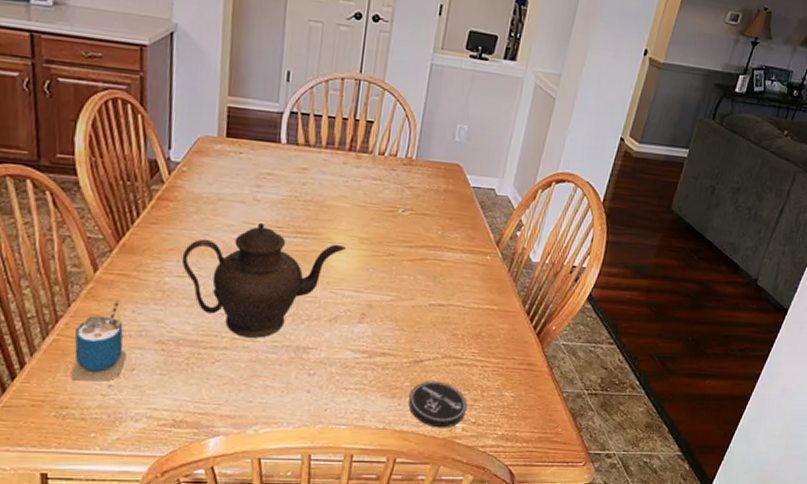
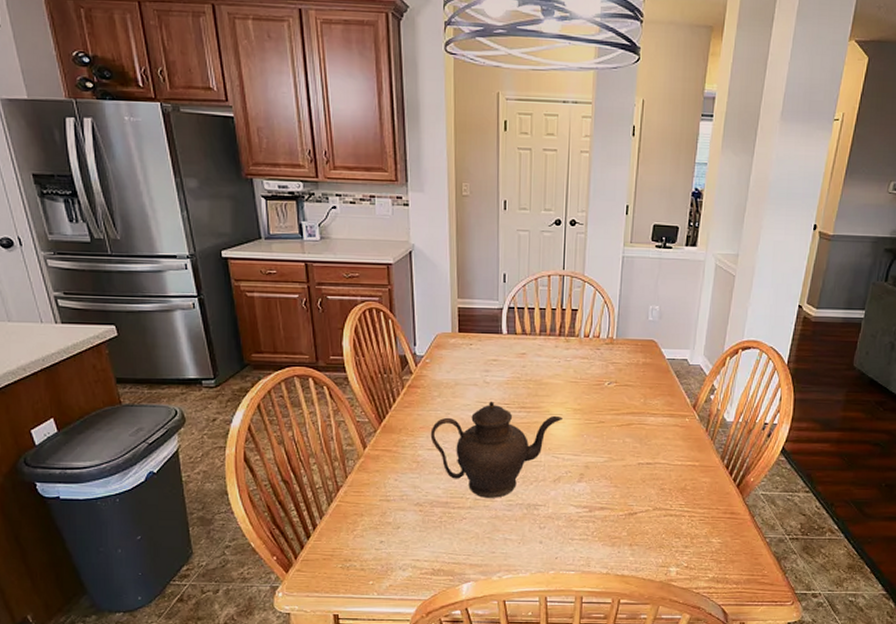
cup: present [71,299,126,381] -> none [351,470,392,538]
coaster: present [408,381,467,428] -> none [627,530,679,572]

